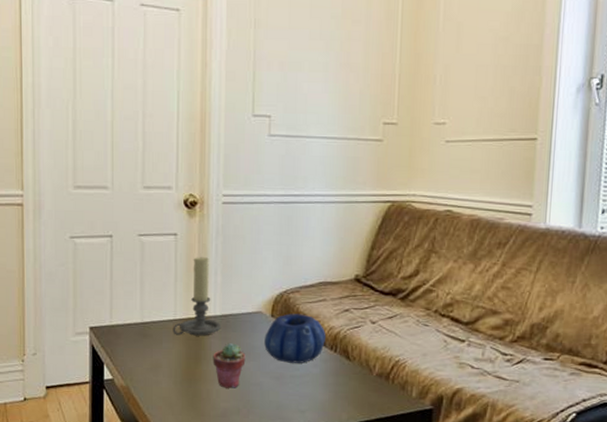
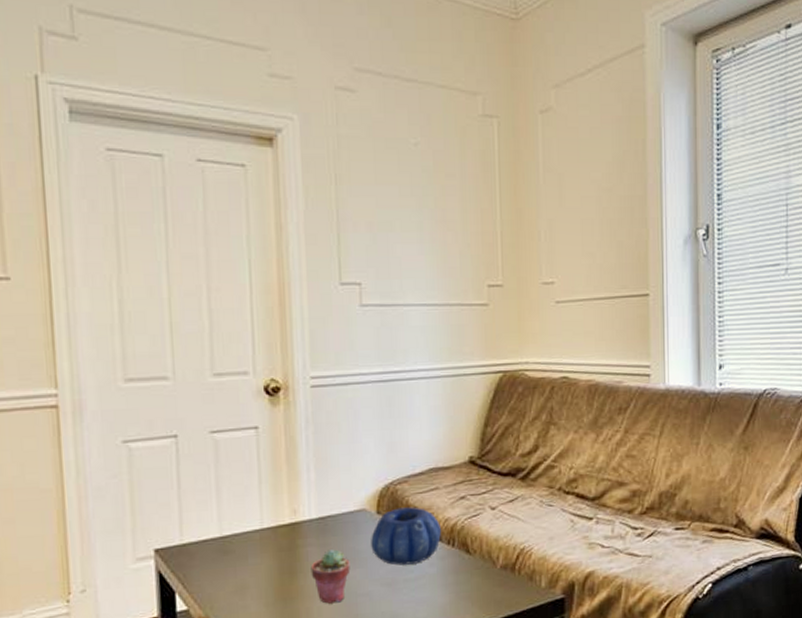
candle holder: present [172,257,222,336] -> none [259,451,319,548]

